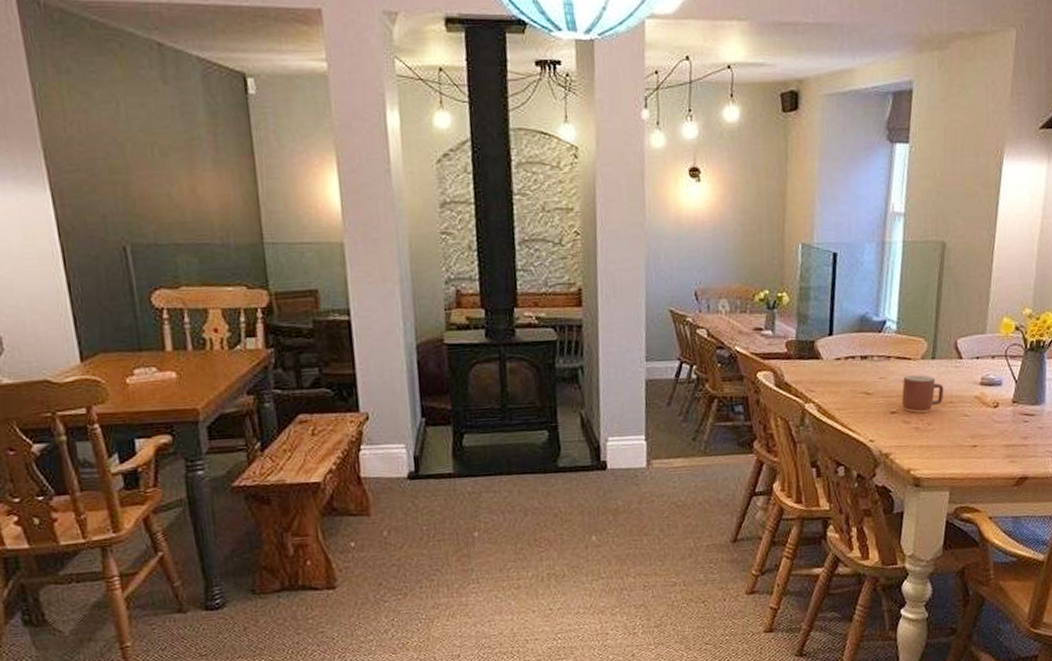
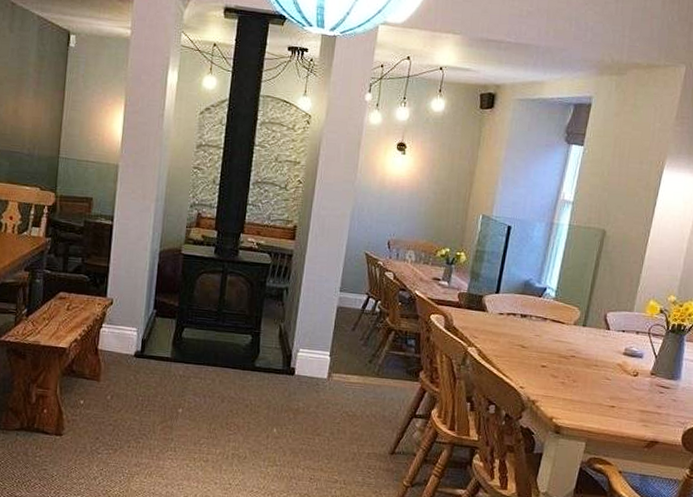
mug: present [901,375,944,413] -> none [551,337,591,371]

